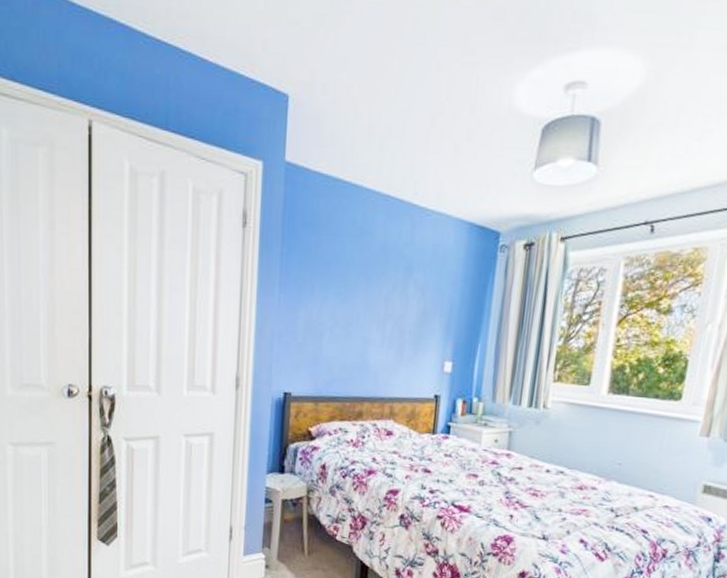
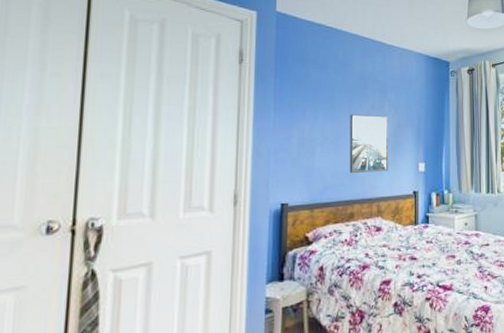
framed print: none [360,295,413,368] -> present [349,114,389,174]

